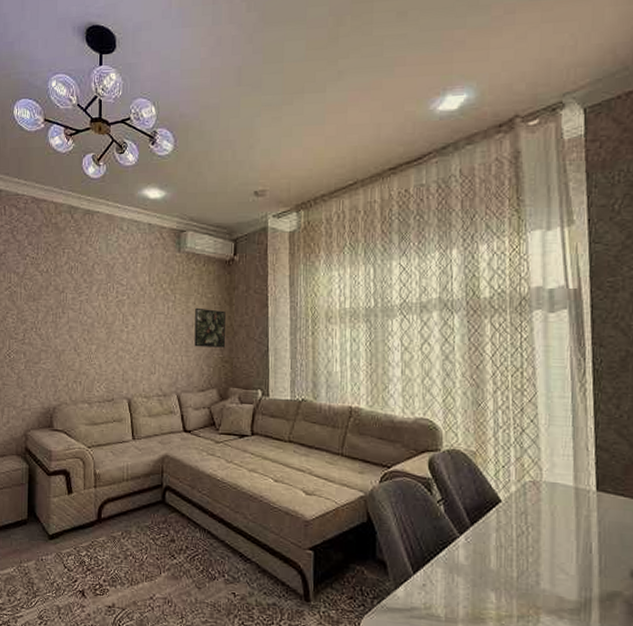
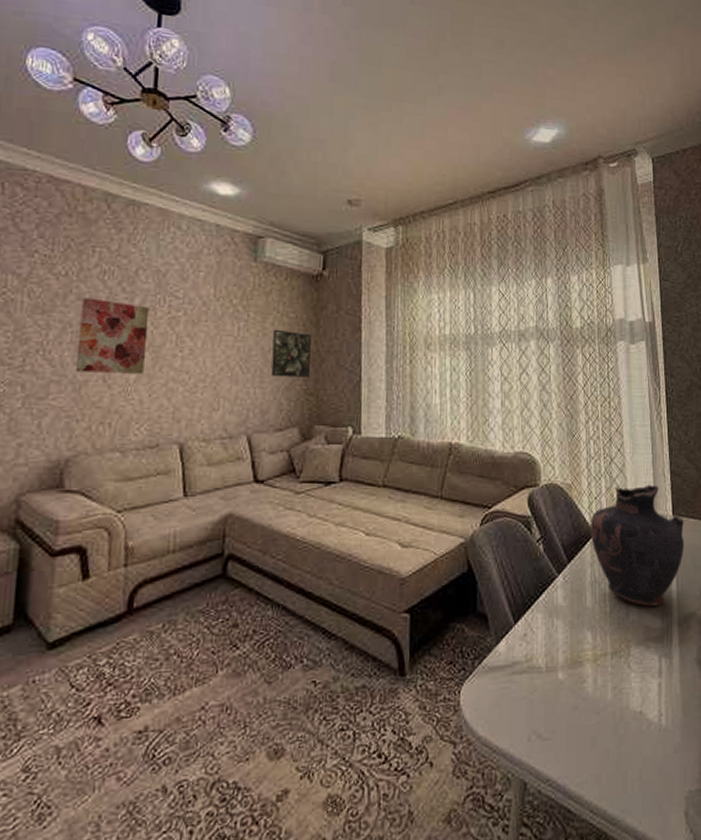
wall art: none [56,288,103,345] -> present [75,297,150,374]
vase: none [496,456,611,579] -> present [590,485,685,606]

